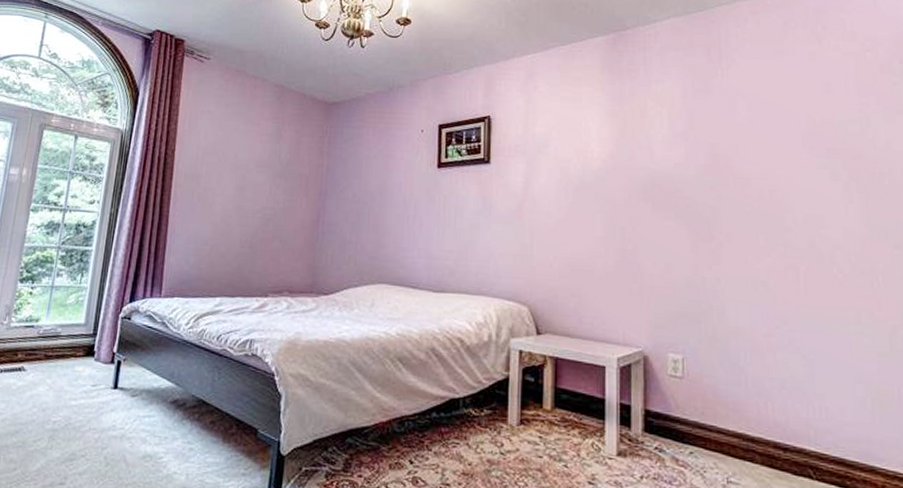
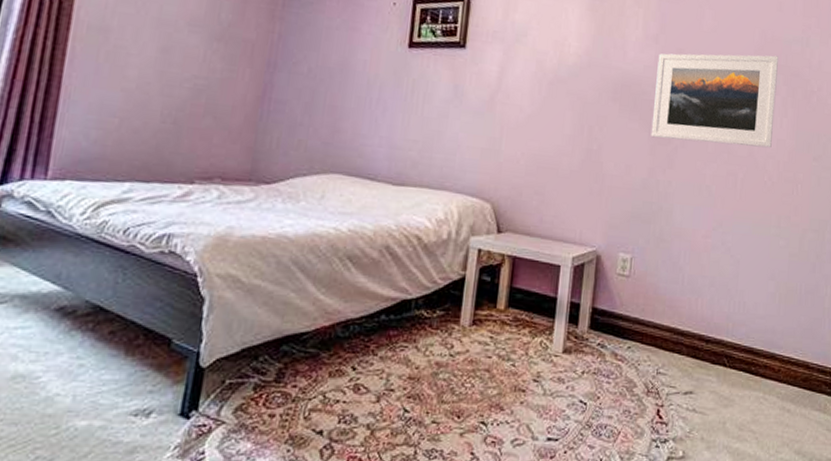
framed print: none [689,139,837,238] -> present [651,53,778,148]

